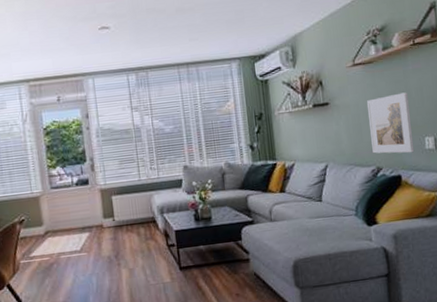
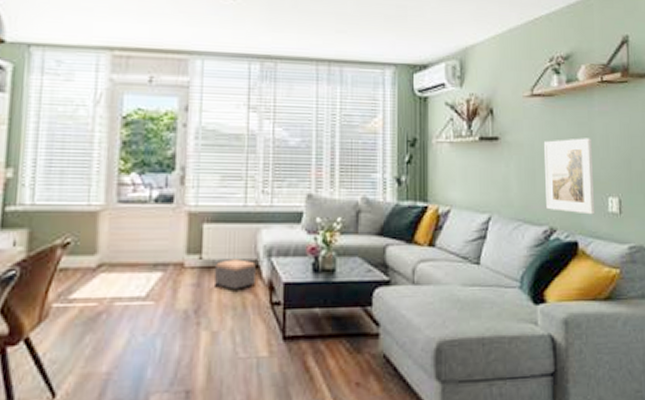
footstool: none [125,217,155,239] -> present [215,259,256,289]

